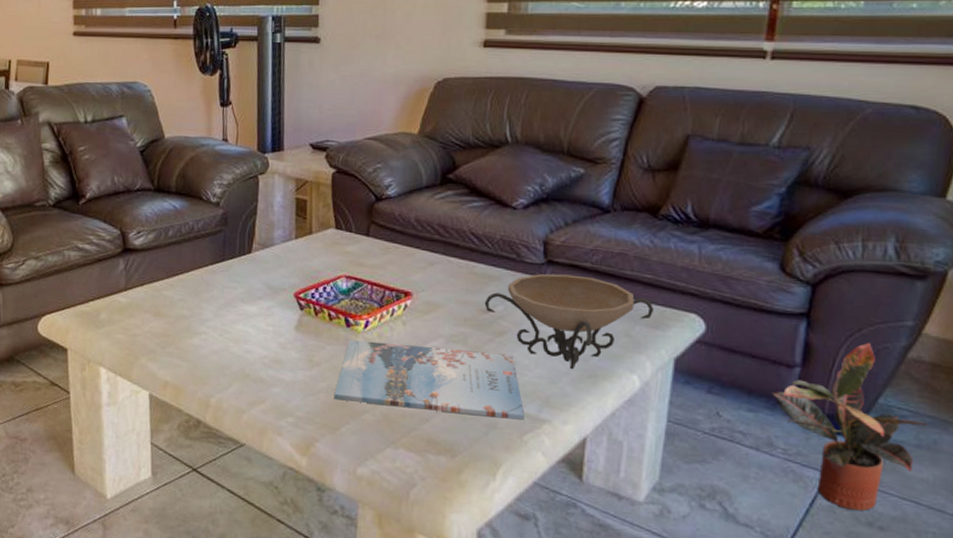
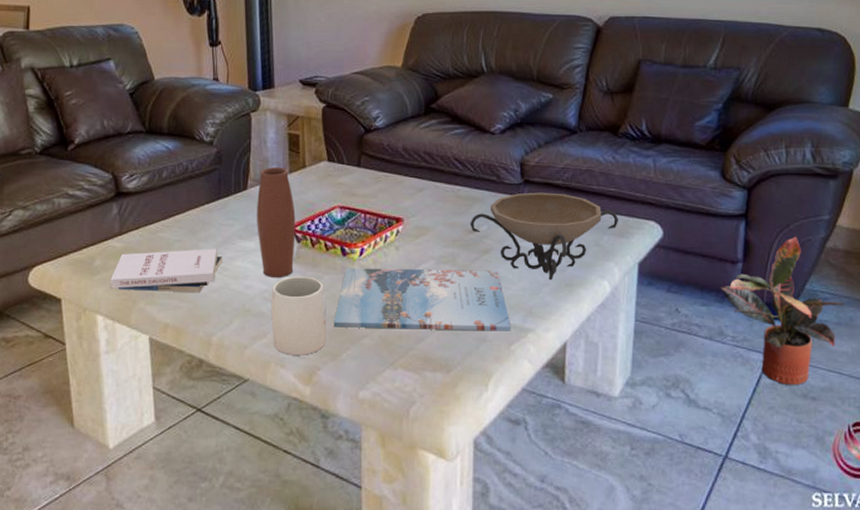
books: none [114,308,224,354] -> present [110,249,222,293]
vase: none [259,231,300,344] -> present [257,166,296,277]
mug: none [270,344,328,426] -> present [270,276,327,355]

